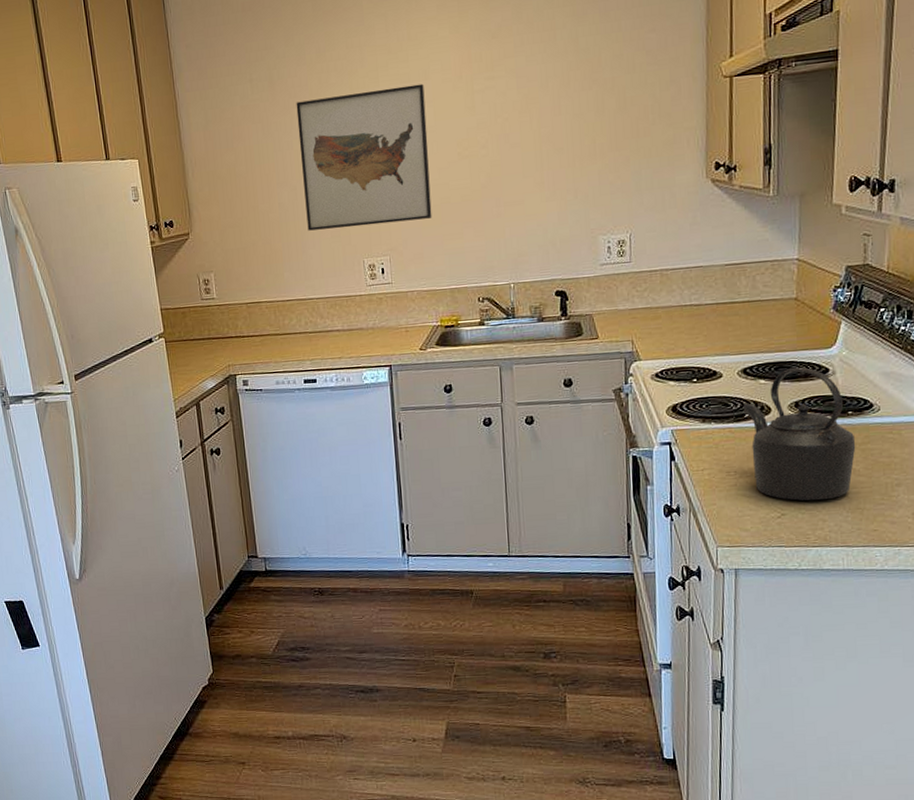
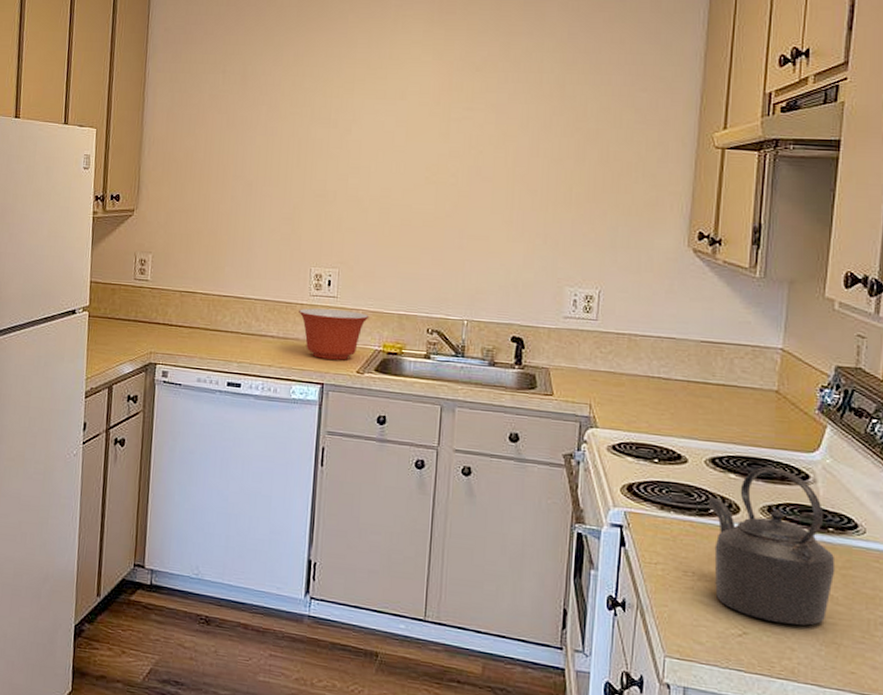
wall art: present [296,84,432,231] -> none [257,100,399,238]
mixing bowl: none [359,293,424,343] -> present [299,308,370,360]

